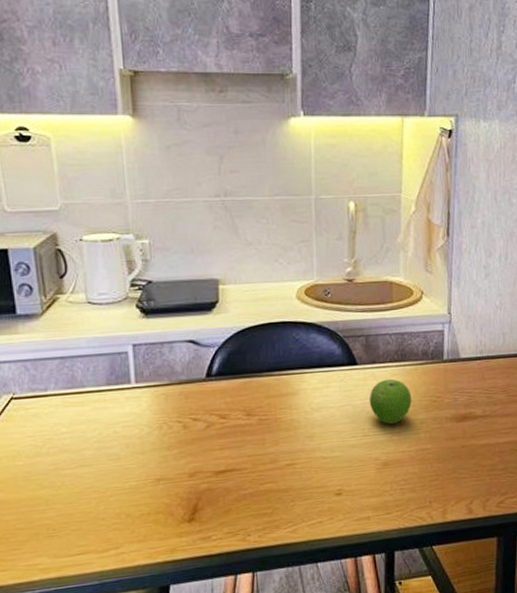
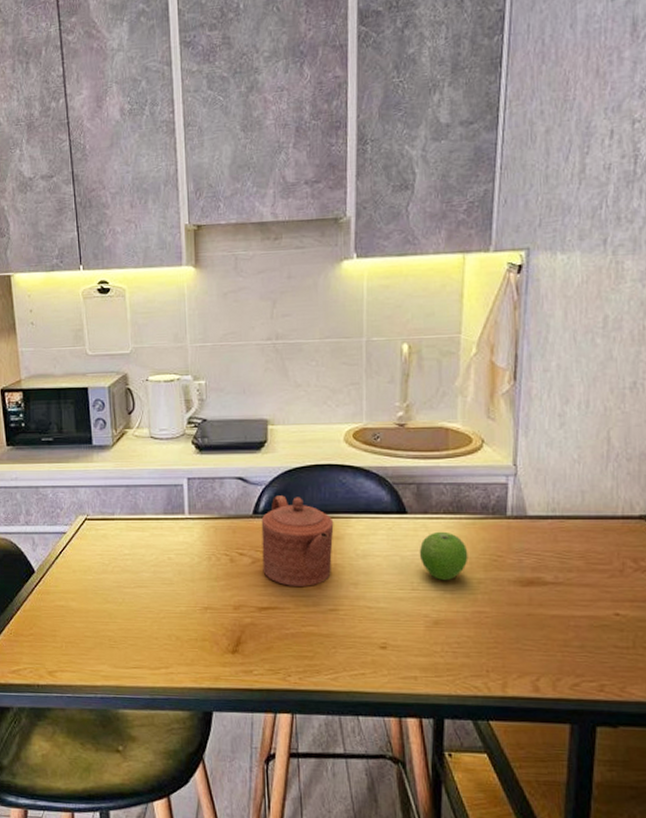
teapot: none [215,356,289,447] -> present [261,495,334,586]

